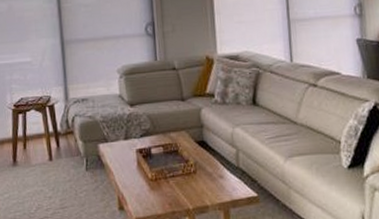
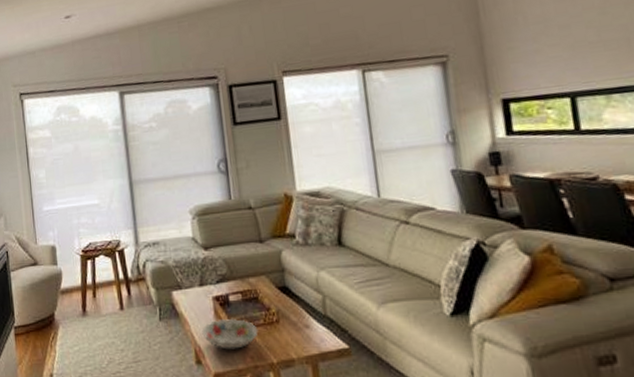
decorative bowl: none [125,169,177,197] -> present [202,318,258,350]

